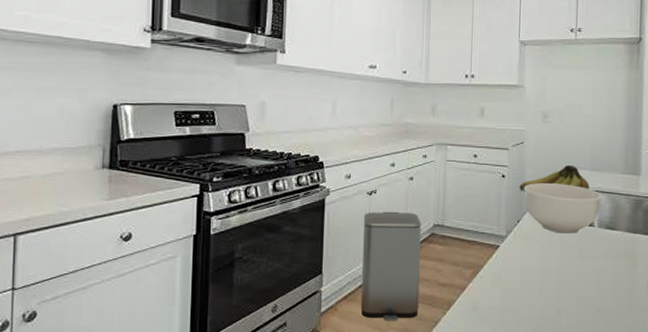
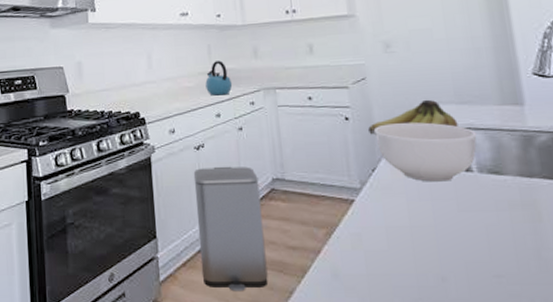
kettle: none [384,114,409,147] -> present [205,60,233,96]

